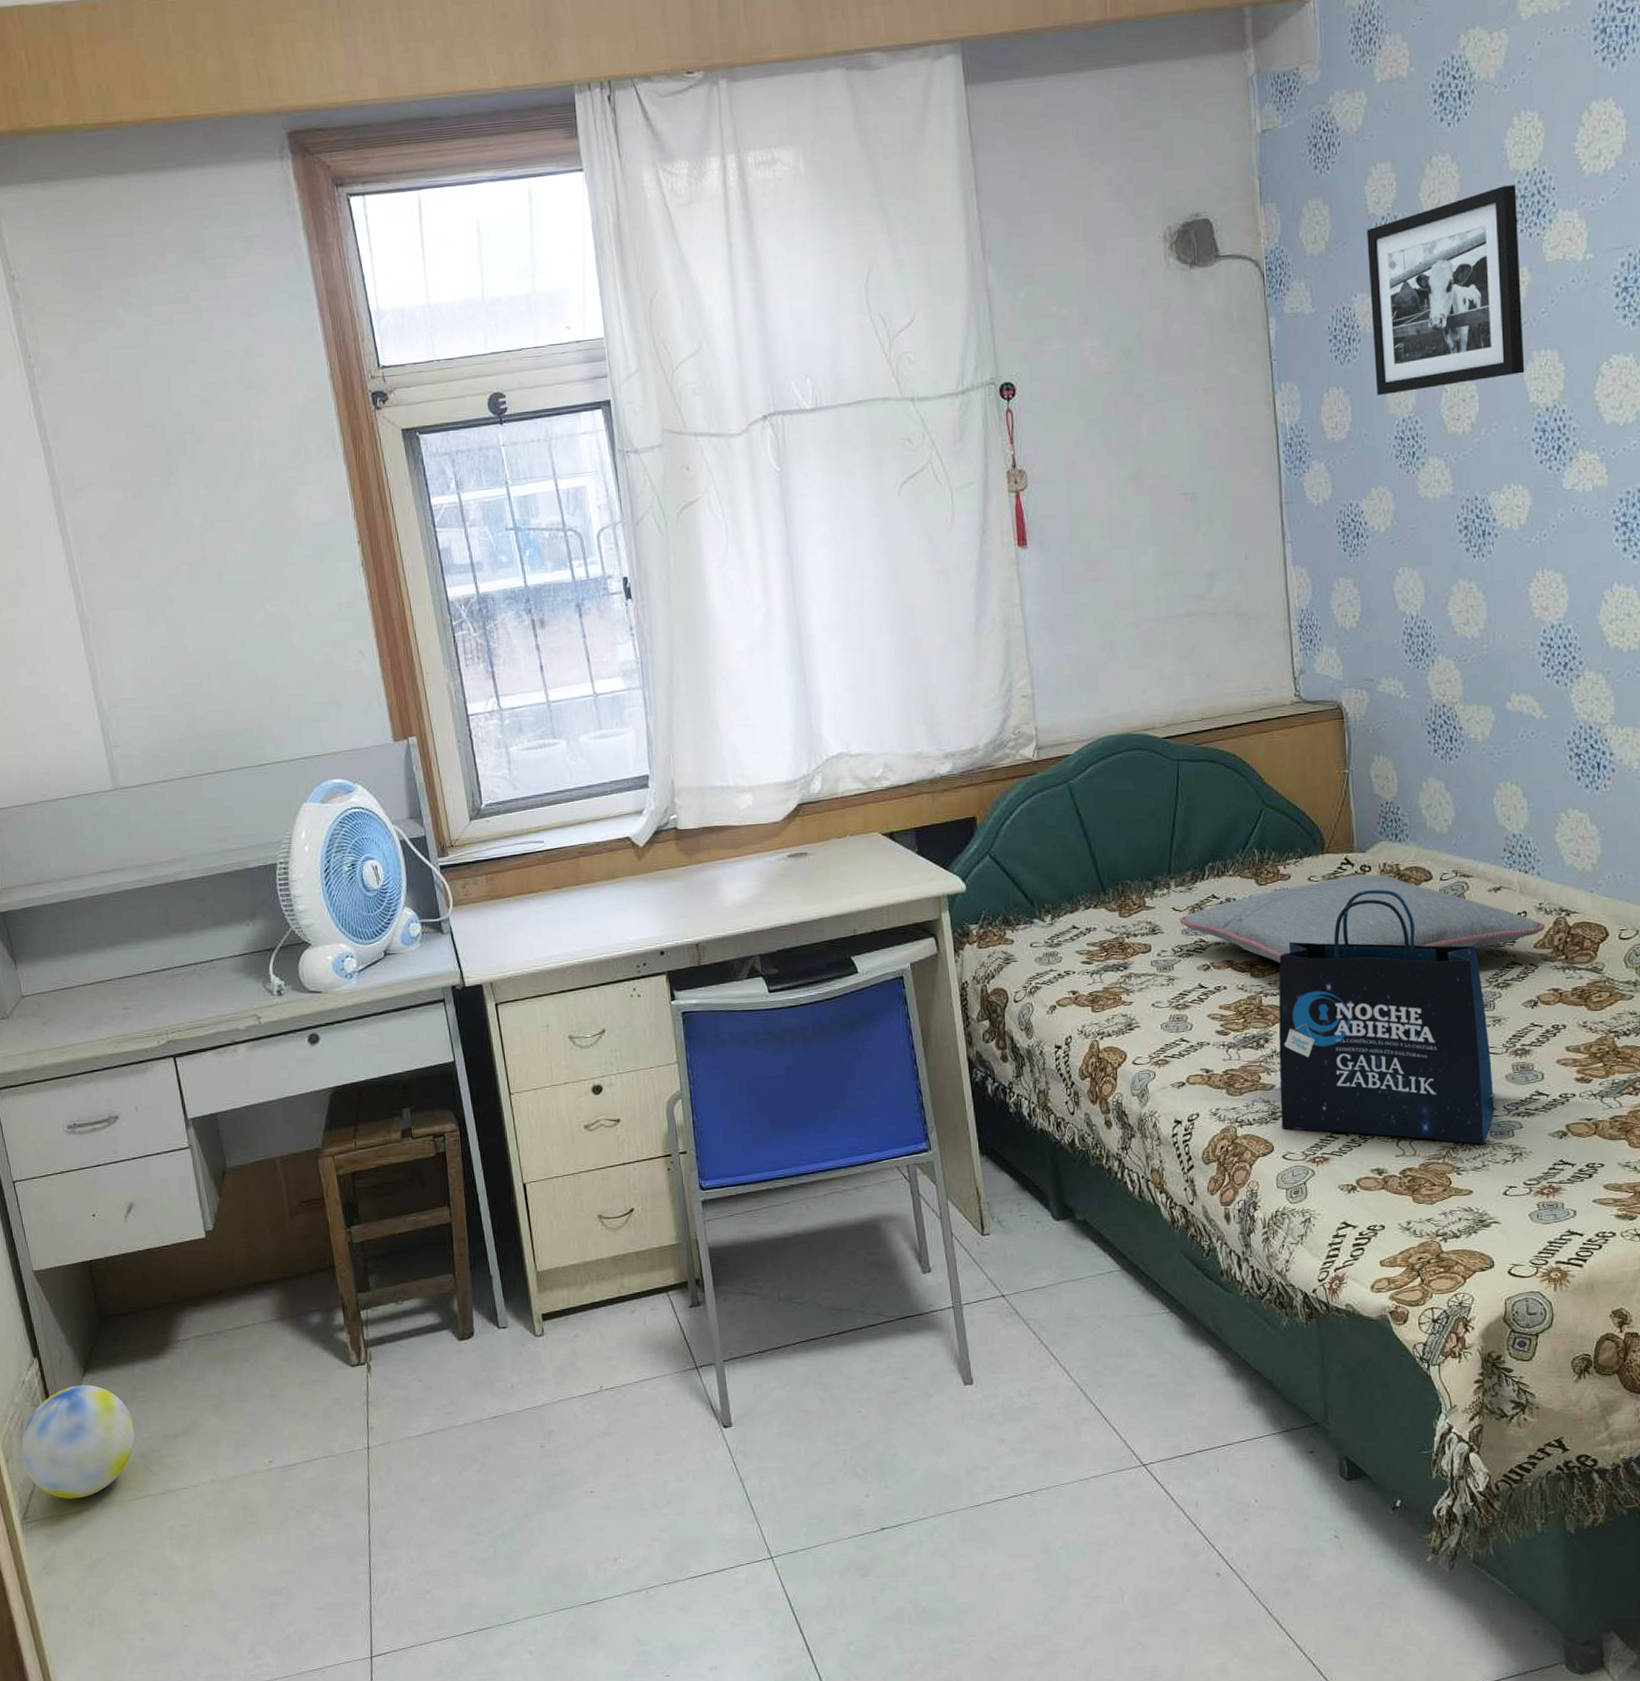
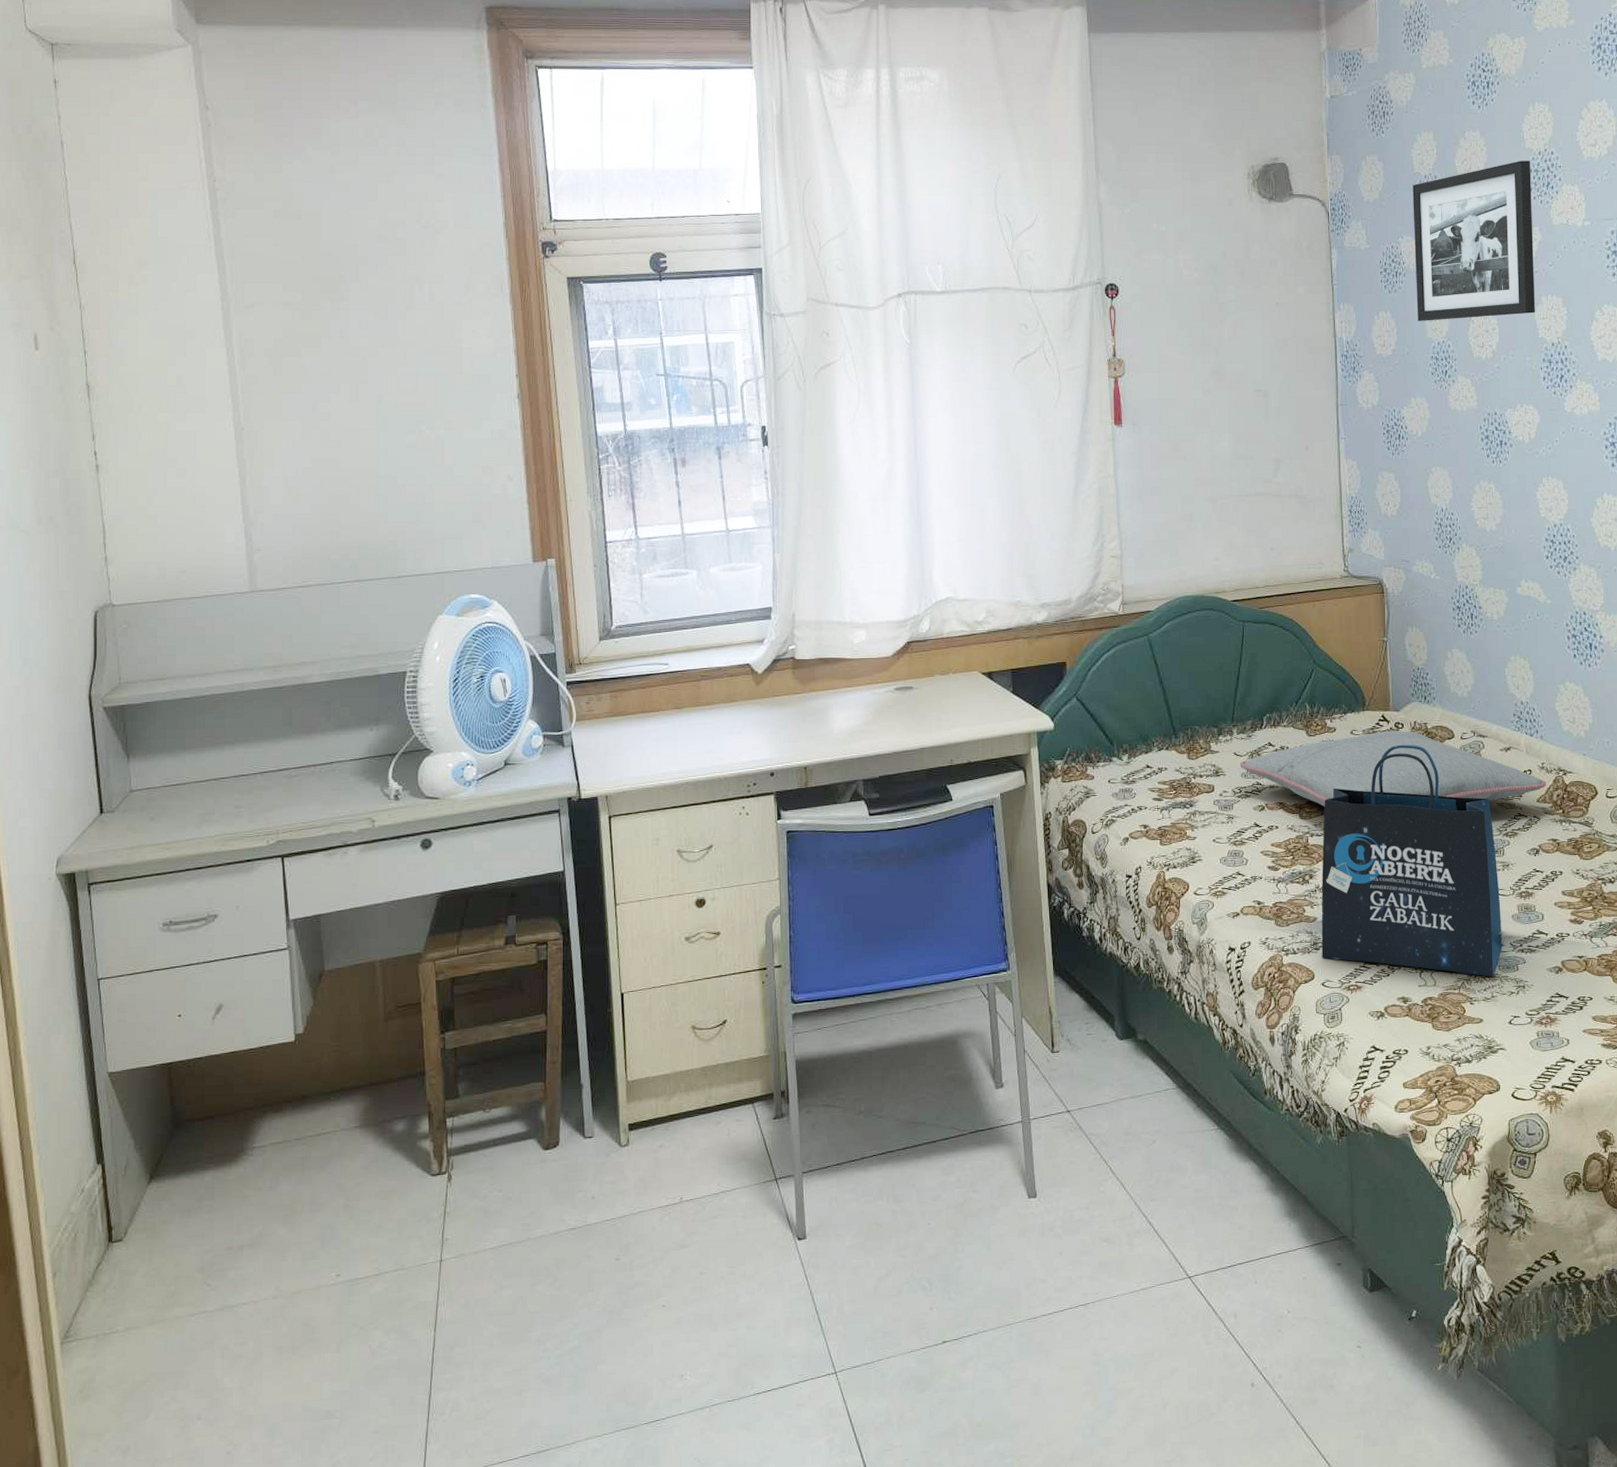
ball: present [21,1384,135,1499] -> none [71,1193,197,1316]

